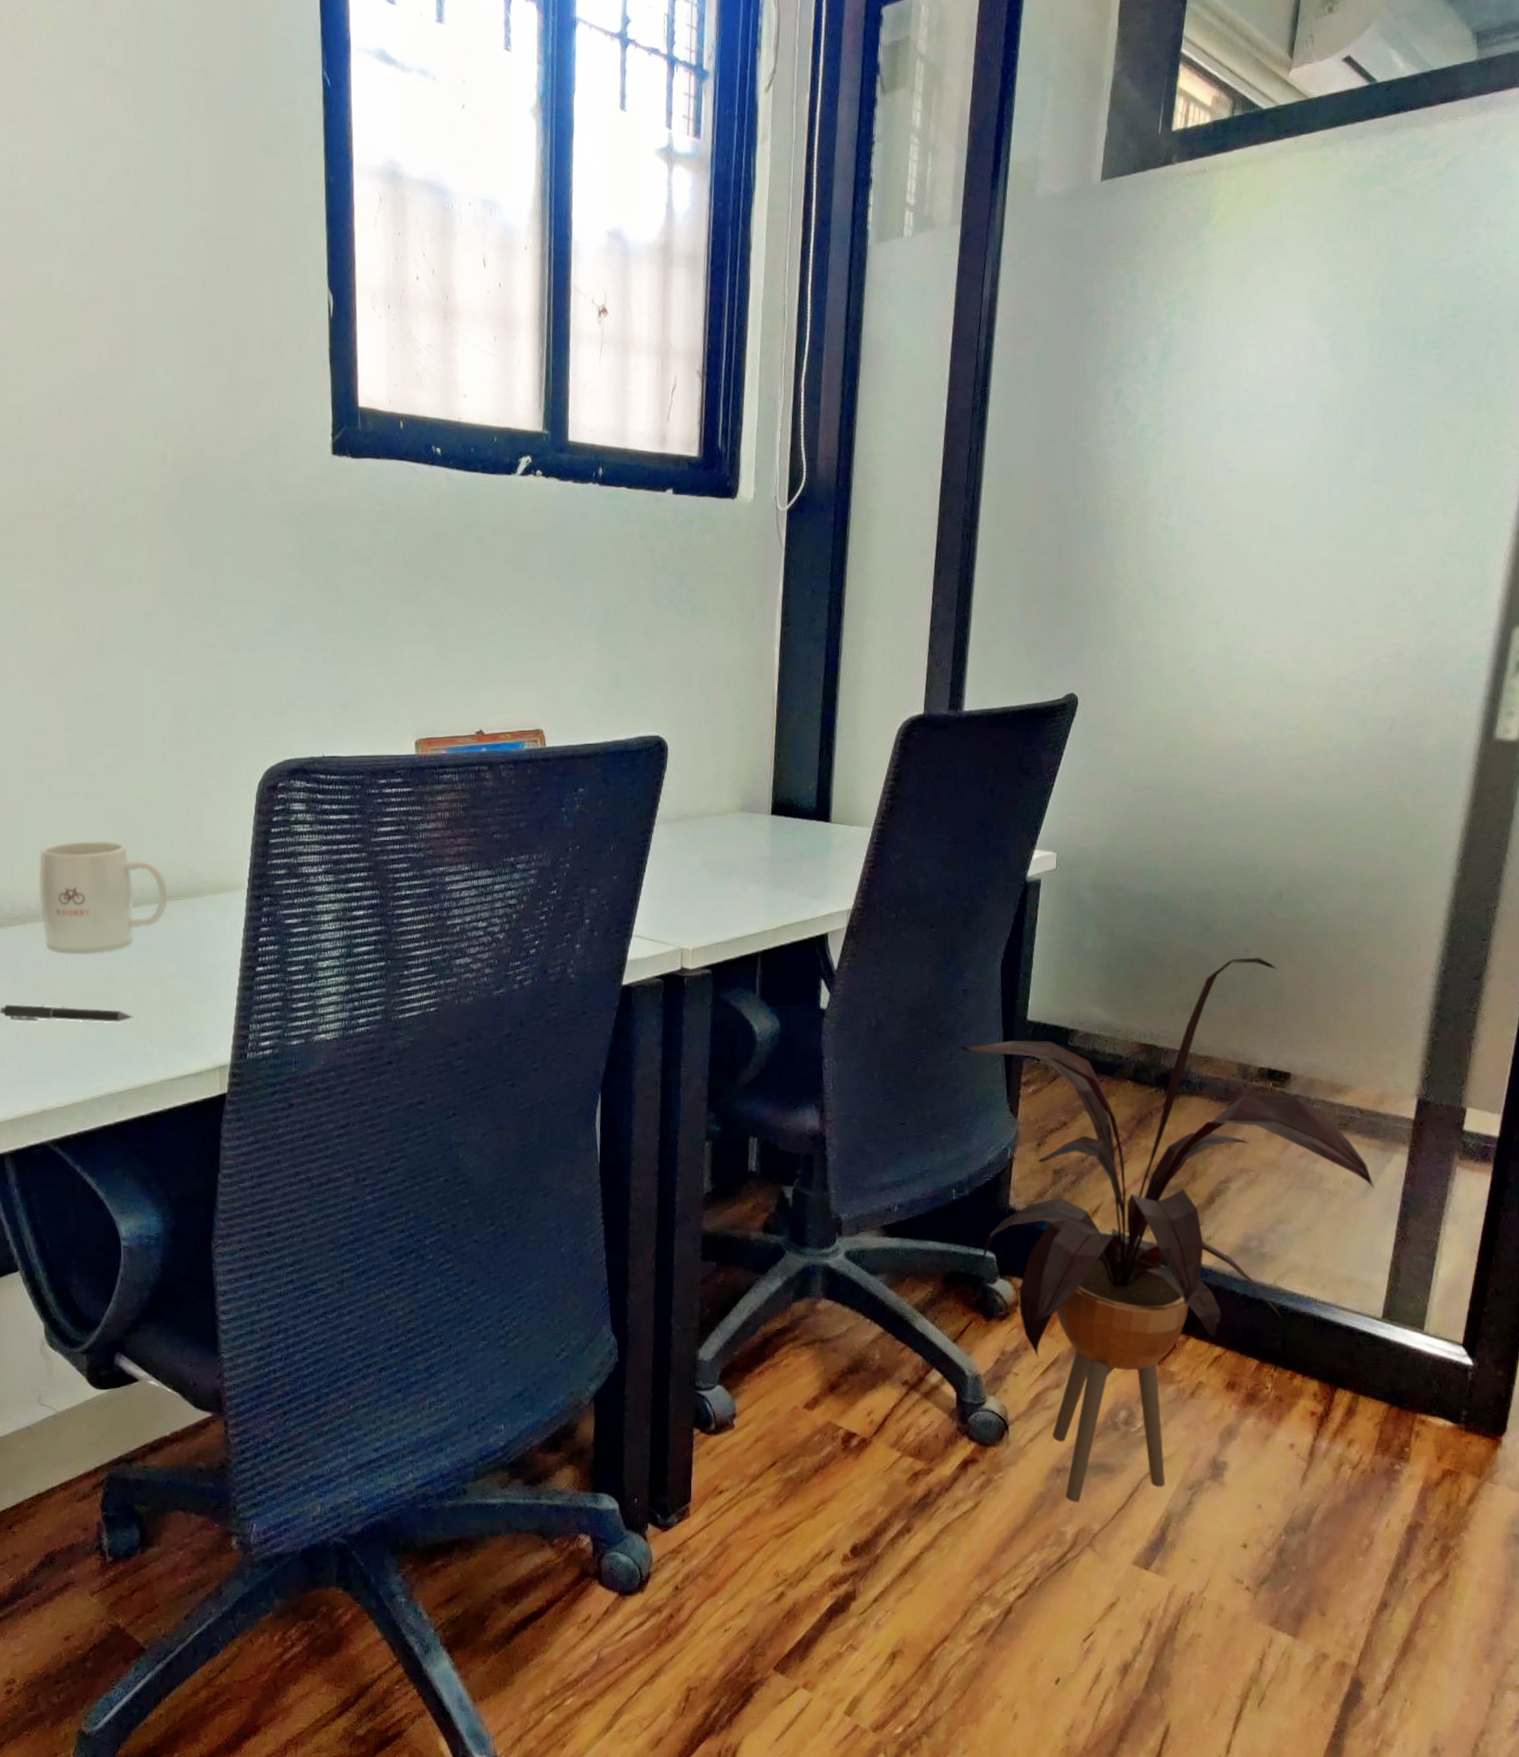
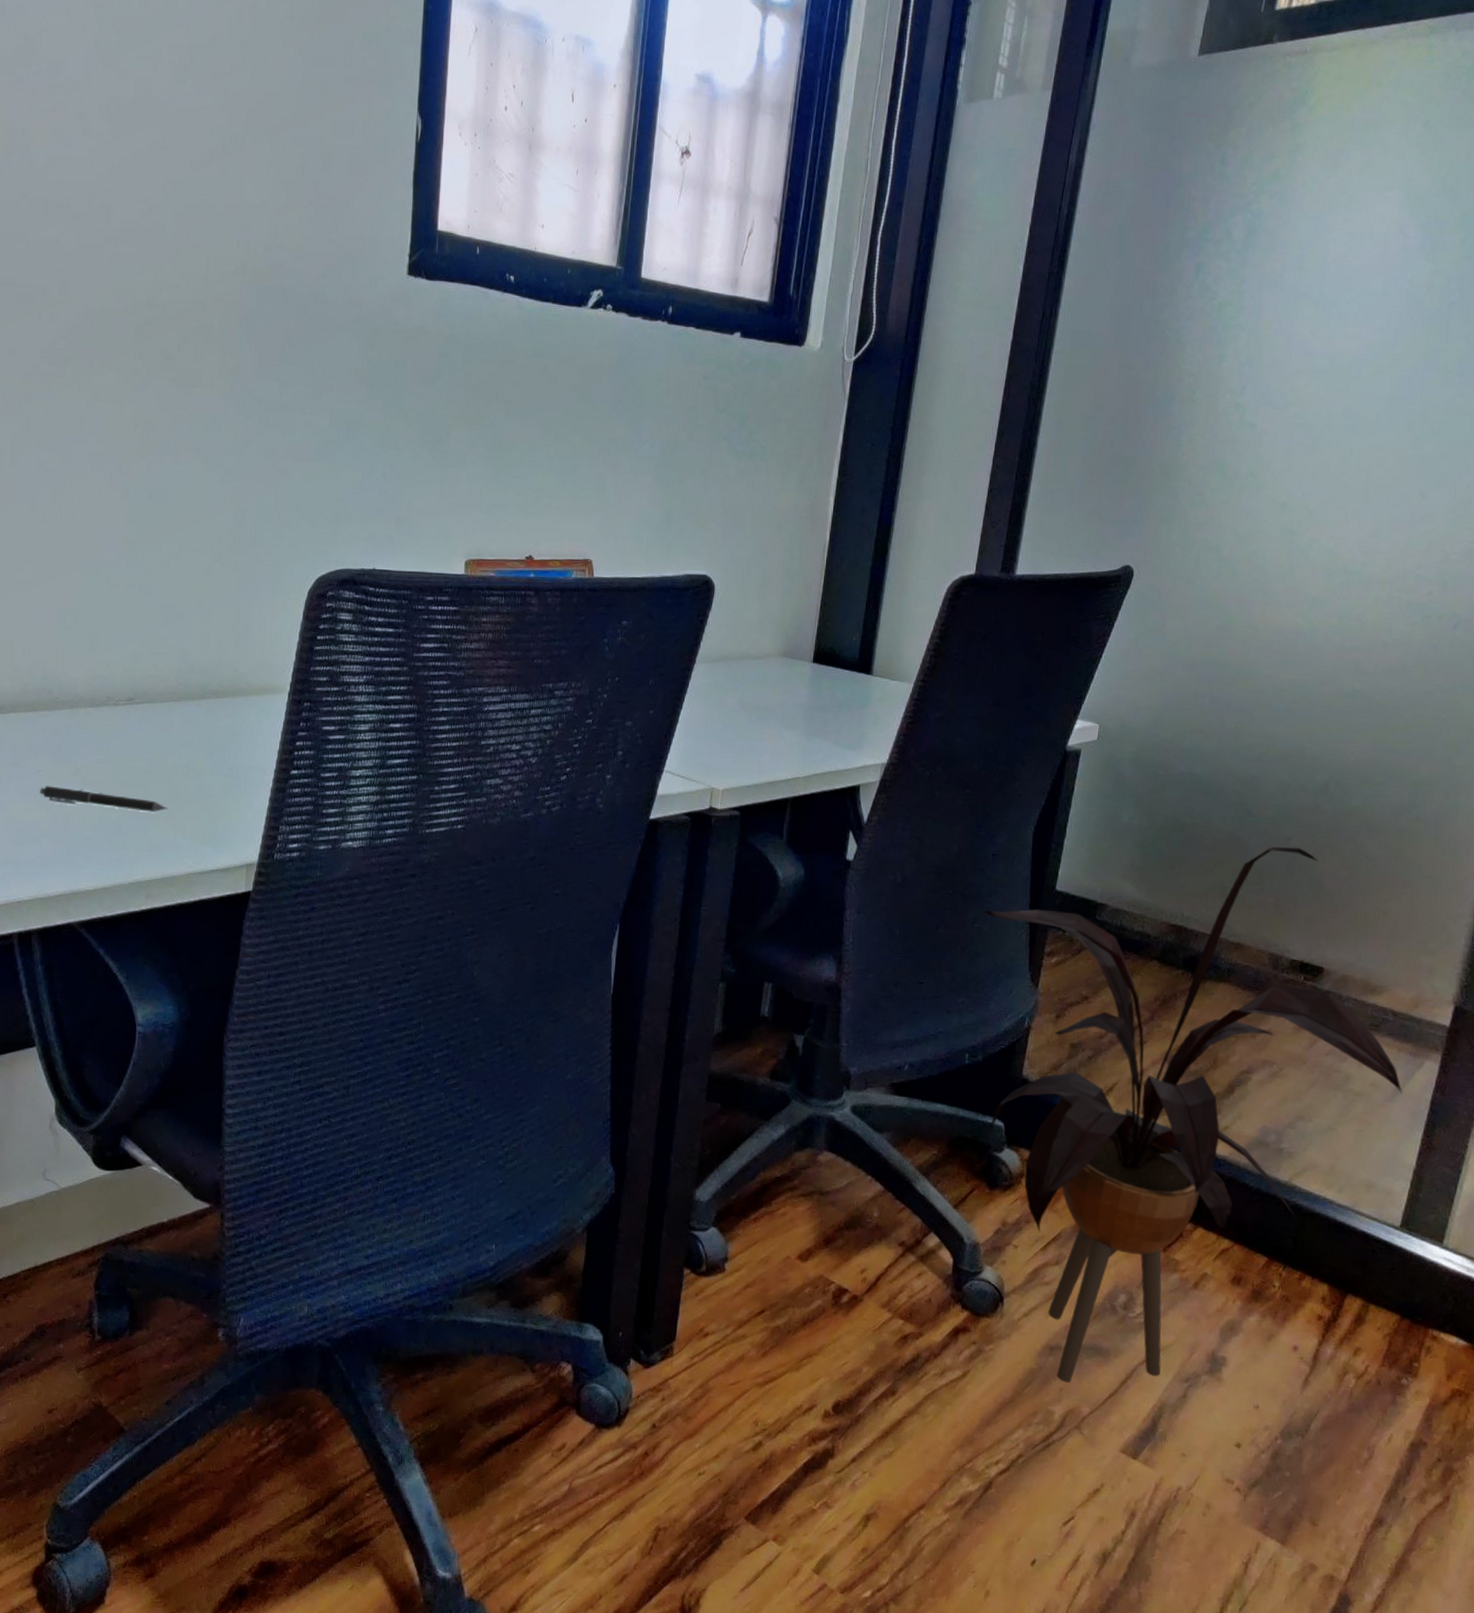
mug: present [38,841,168,955] -> none [87,633,211,744]

